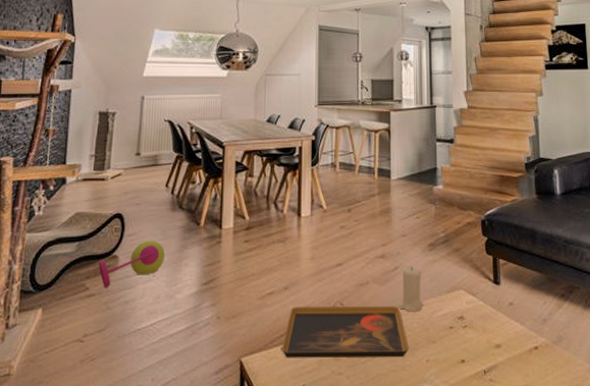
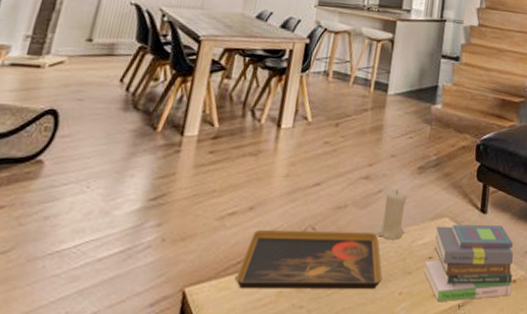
cat toy: present [99,241,166,289] -> none [14,145,107,200]
books: none [446,296,534,367] -> present [423,225,513,301]

